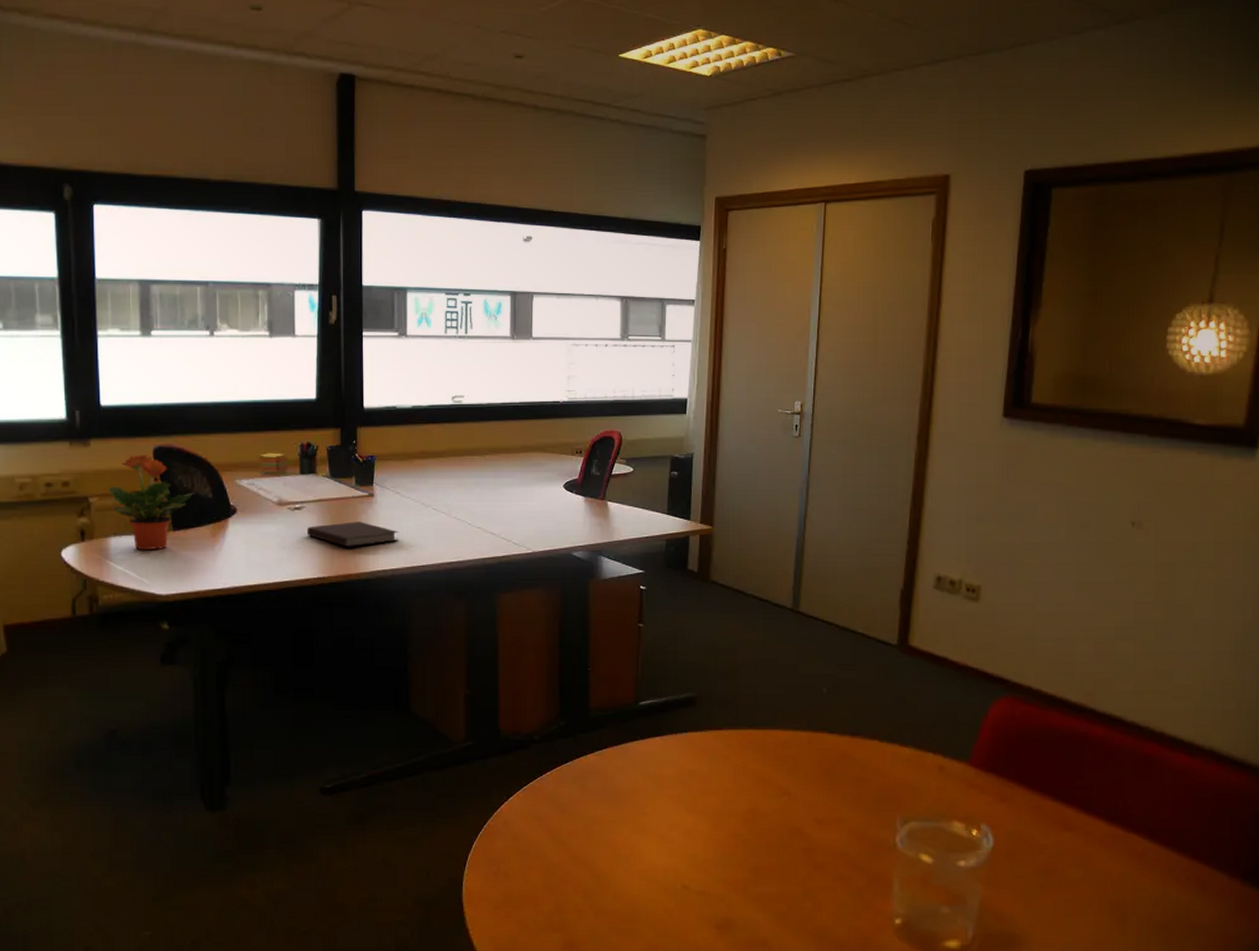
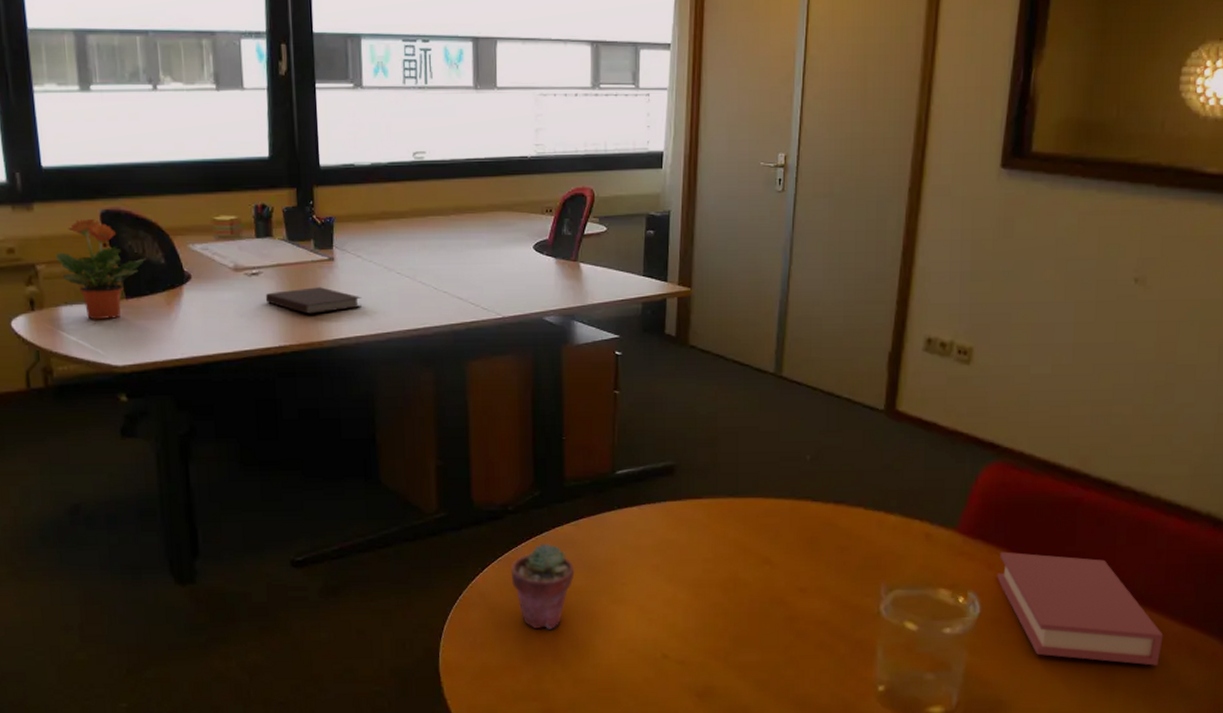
potted succulent: none [535,772,598,859] -> present [510,543,575,629]
book: none [1009,785,1173,900] -> present [997,551,1164,666]

